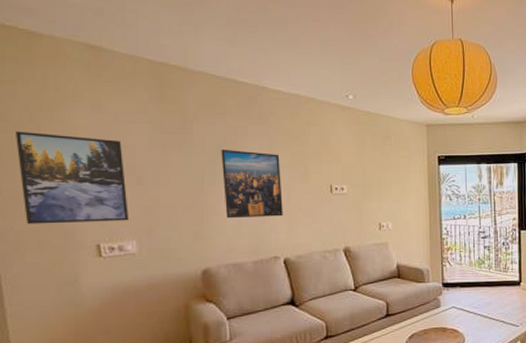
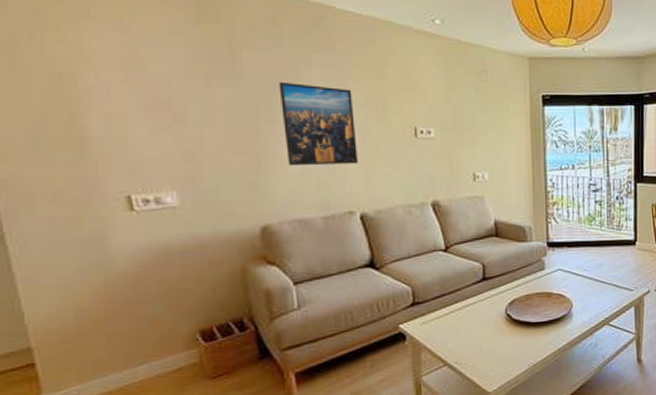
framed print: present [14,131,130,225] -> none [9,53,167,171]

